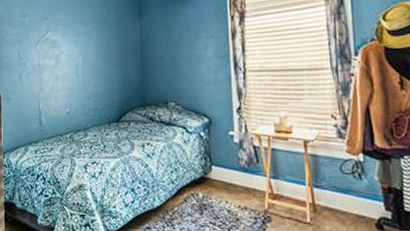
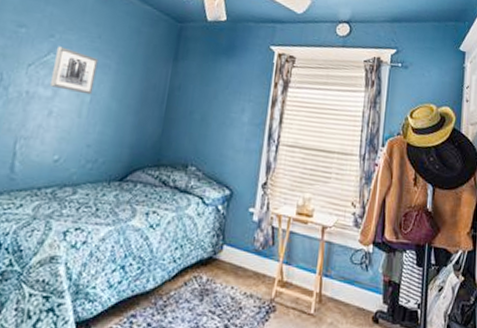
wall art: none [51,25,83,58] -> present [49,46,99,95]

